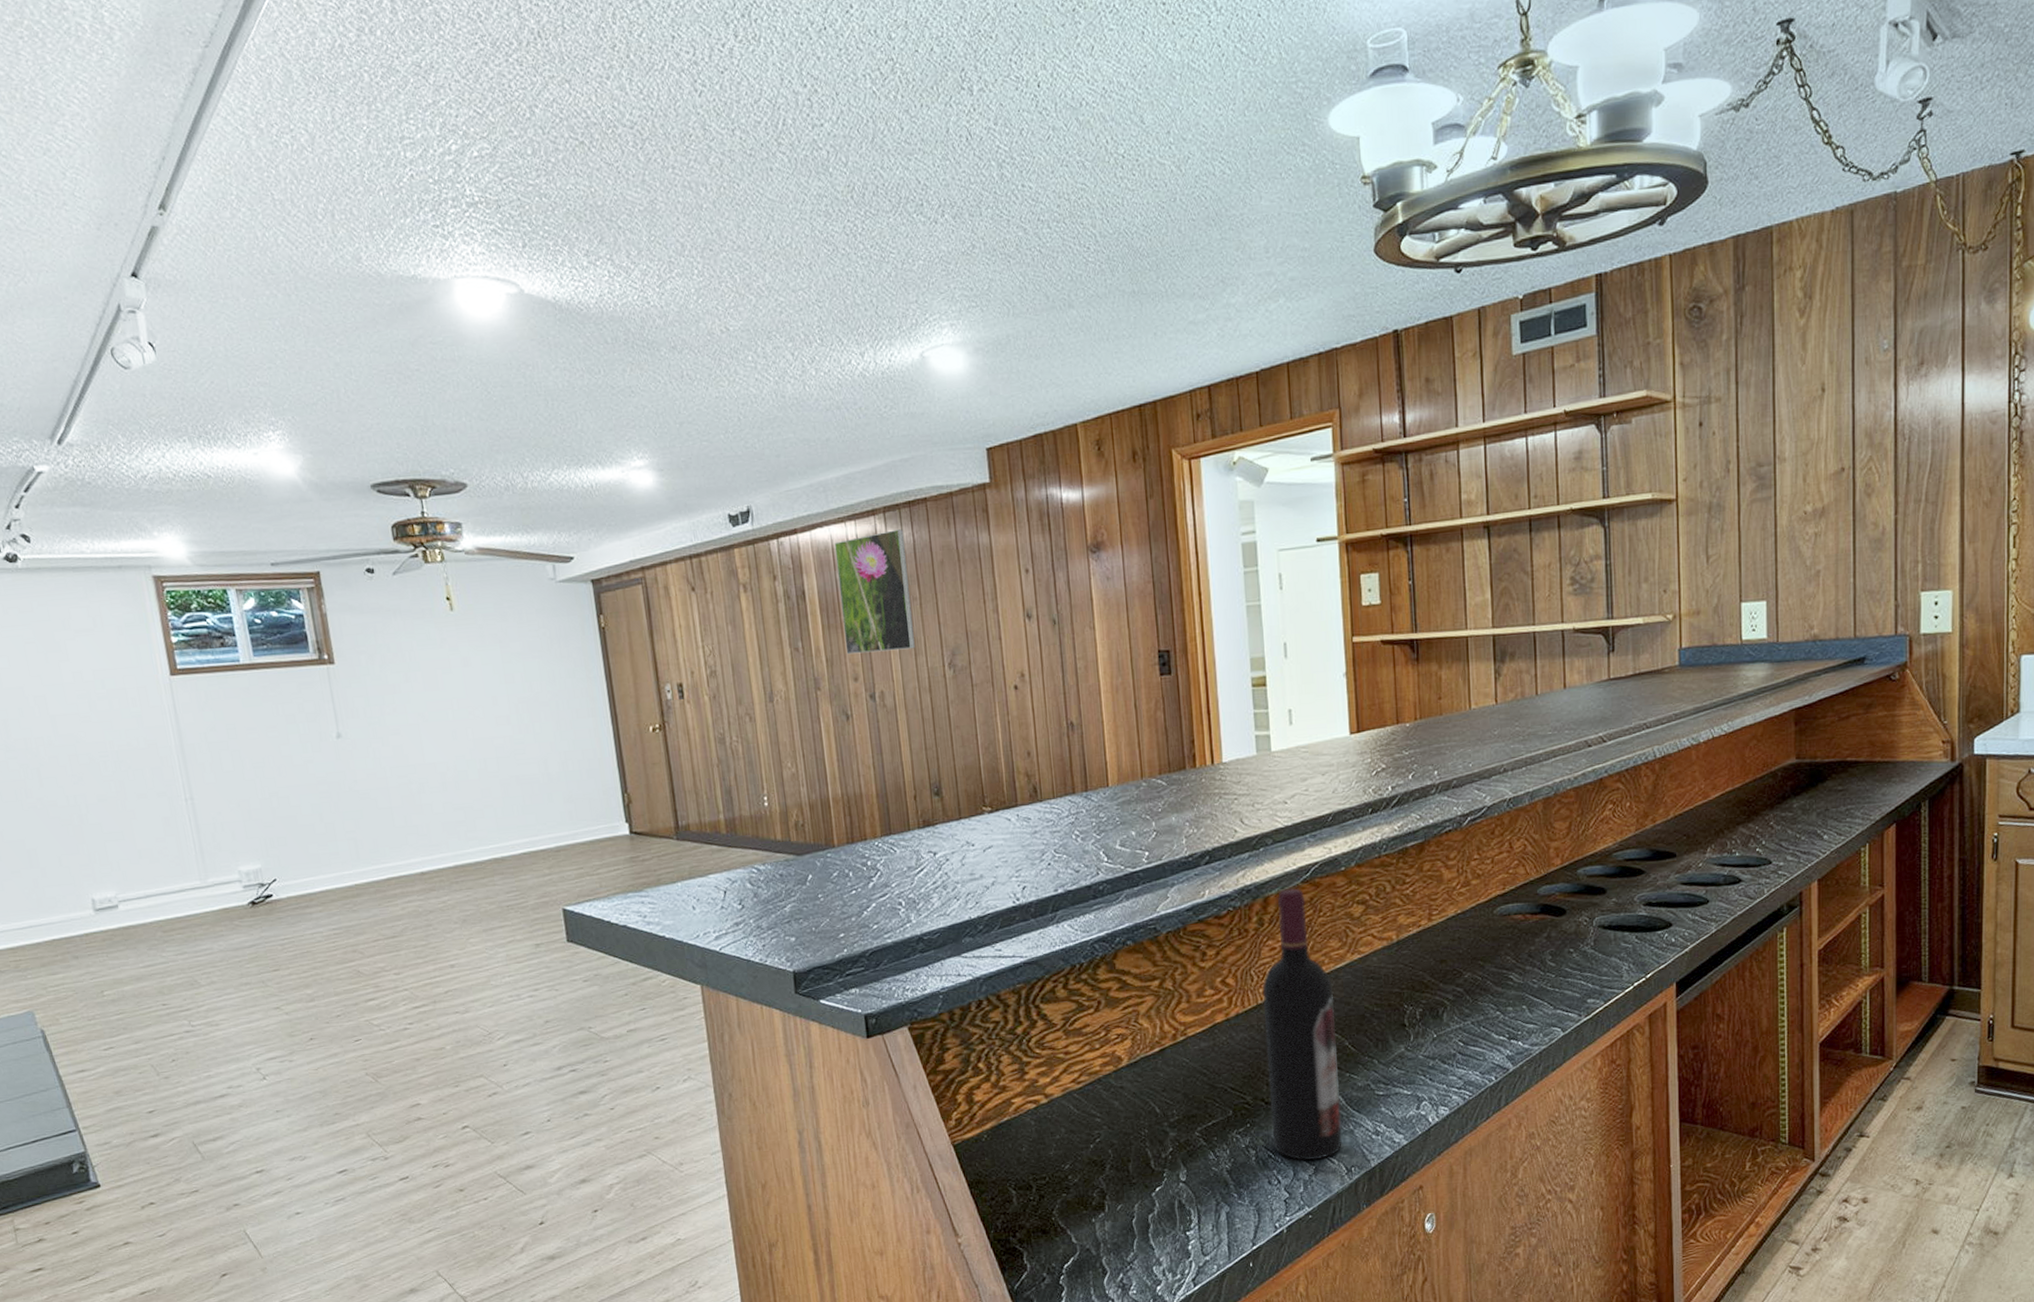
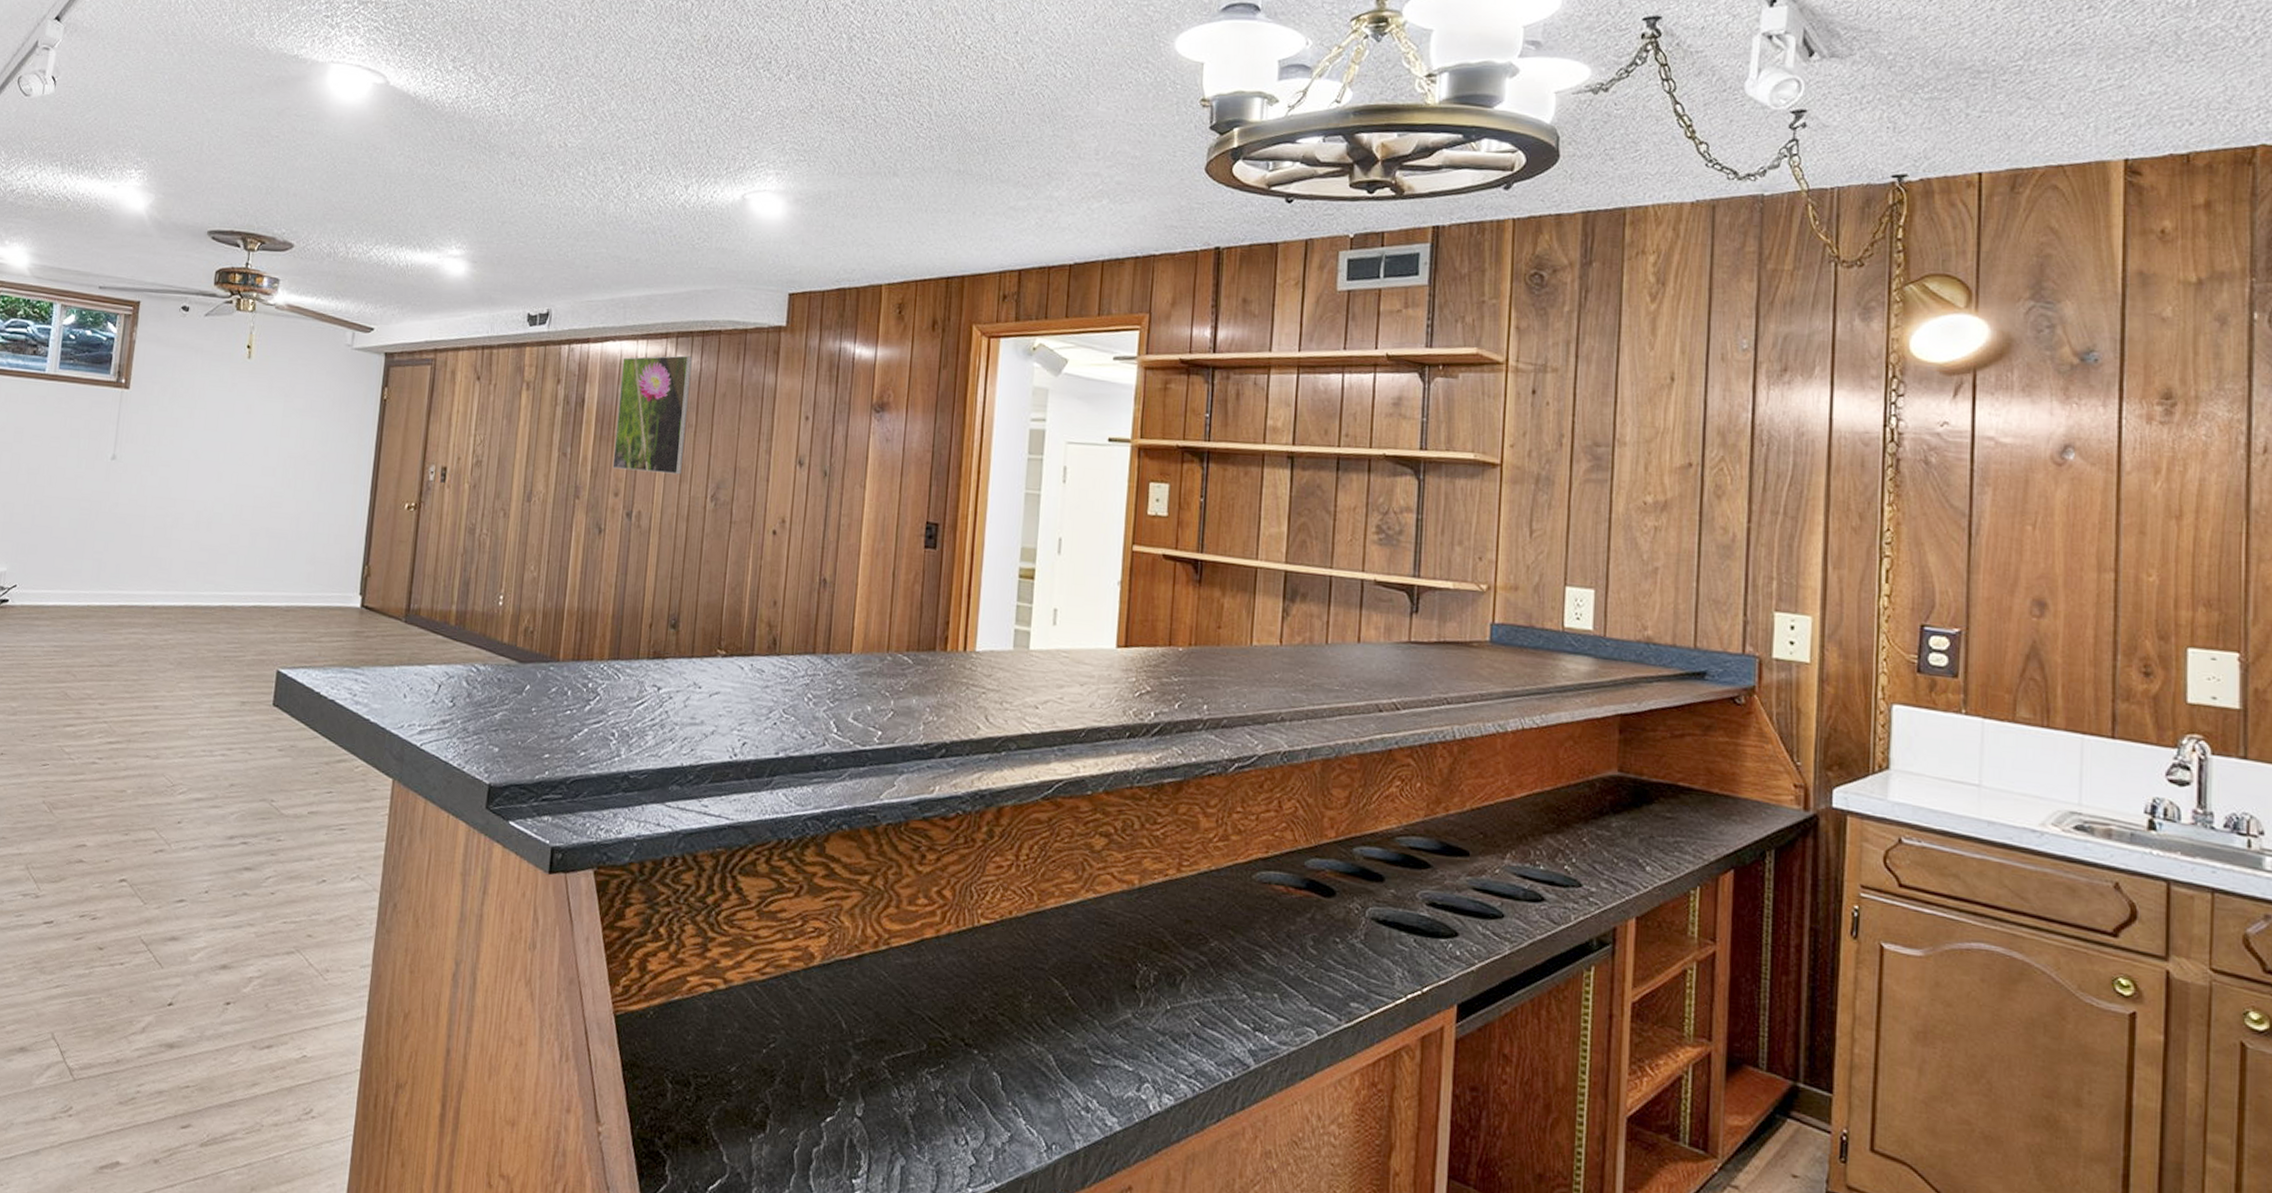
wine bottle: present [1262,888,1342,1161] -> none [966,802,1060,1126]

